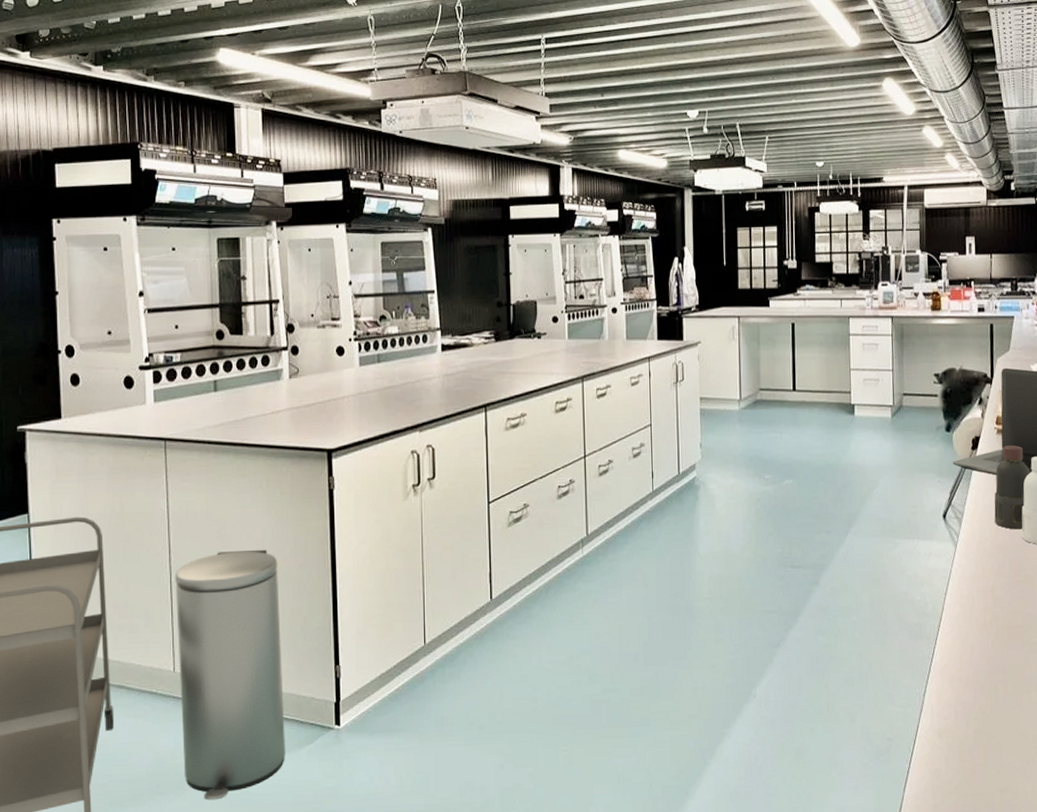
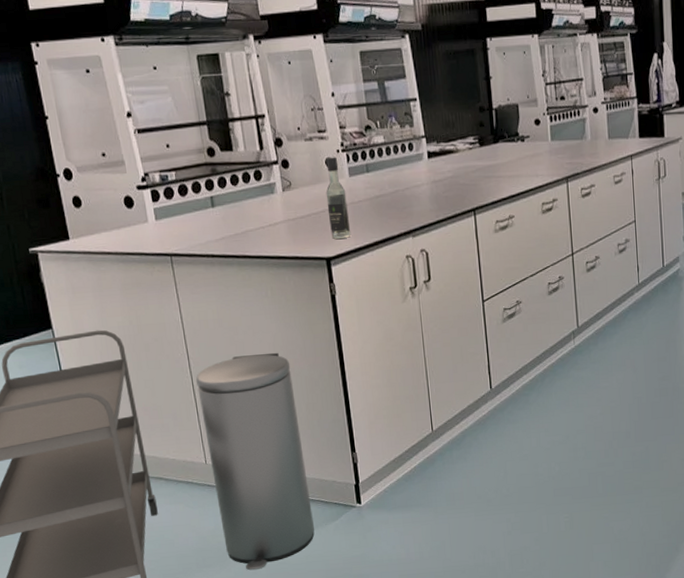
bottle: none [334,345,356,430] -> present [325,157,351,239]

